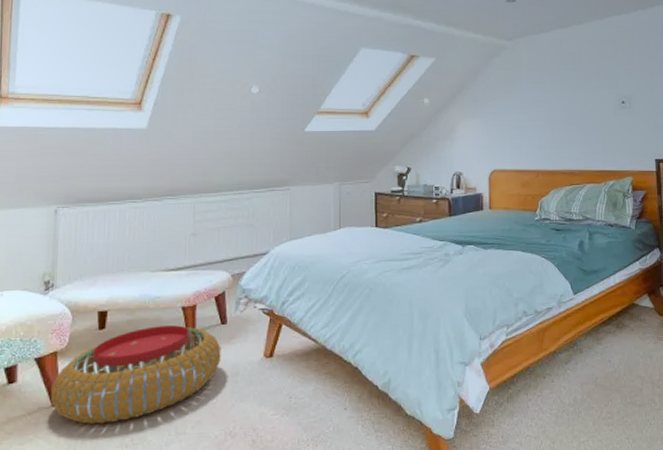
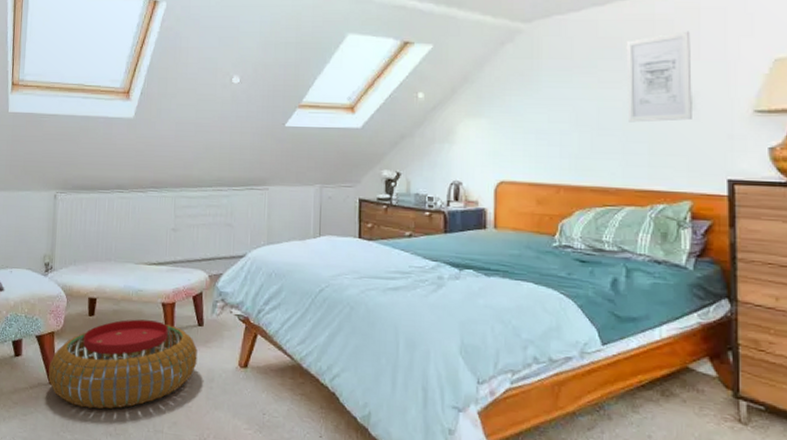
wall art: none [583,48,630,119] -> present [626,31,692,123]

